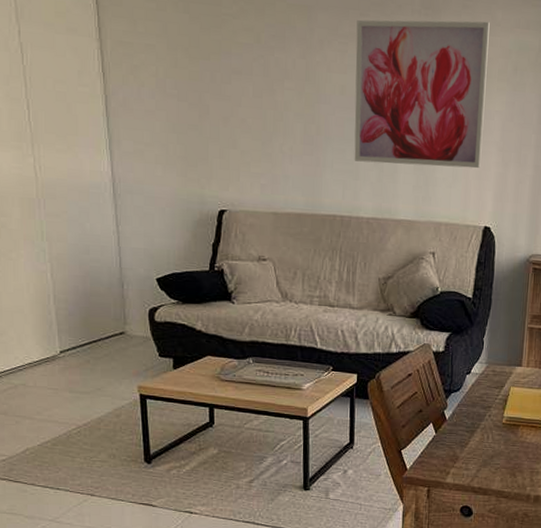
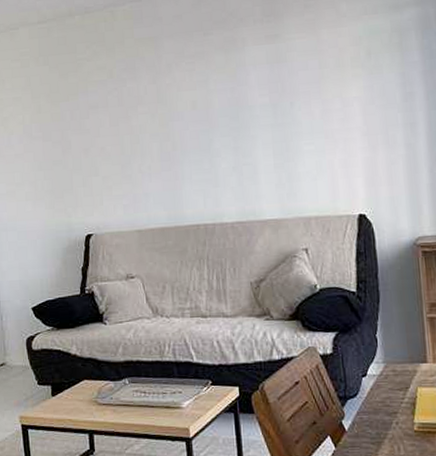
wall art: present [354,19,490,169] -> none [201,15,346,169]

